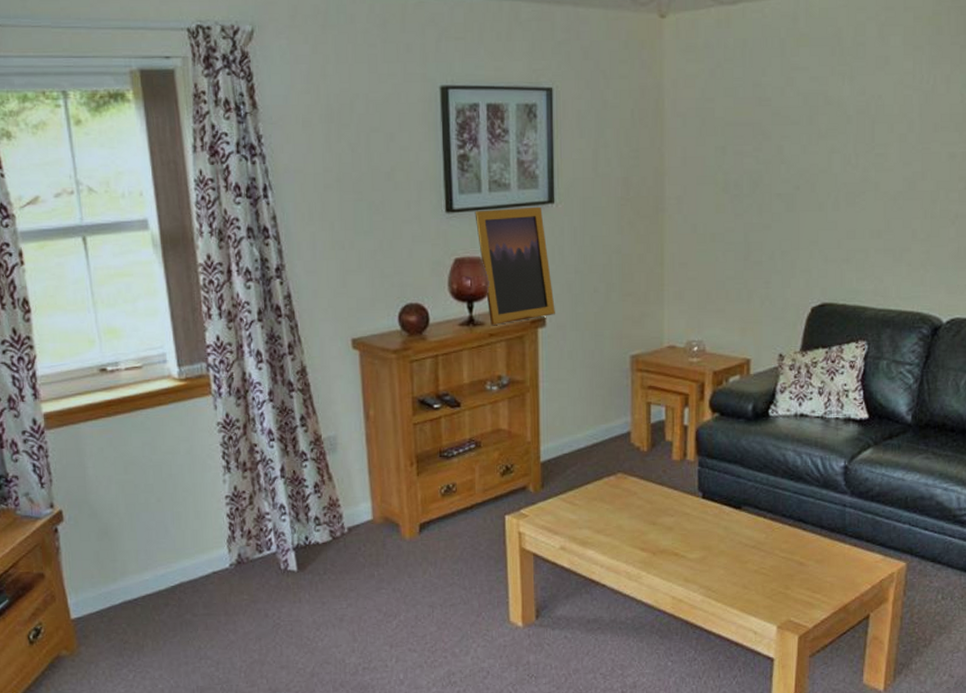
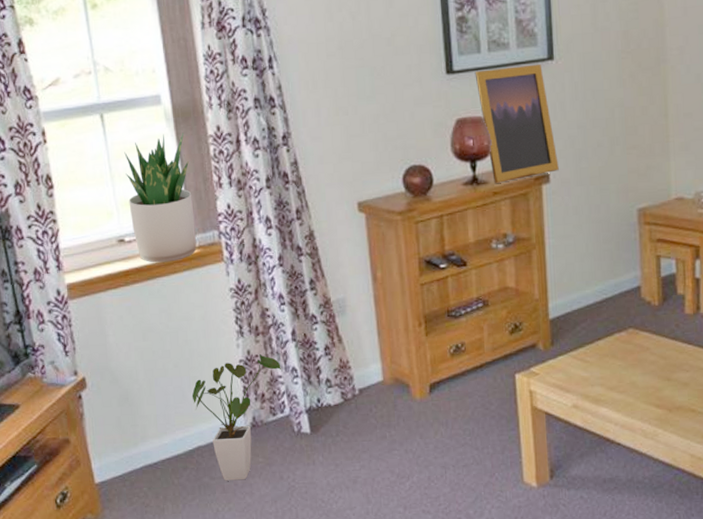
planter: none [108,260,183,394] -> present [124,132,197,263]
house plant: none [175,490,270,618] -> present [192,354,282,481]

